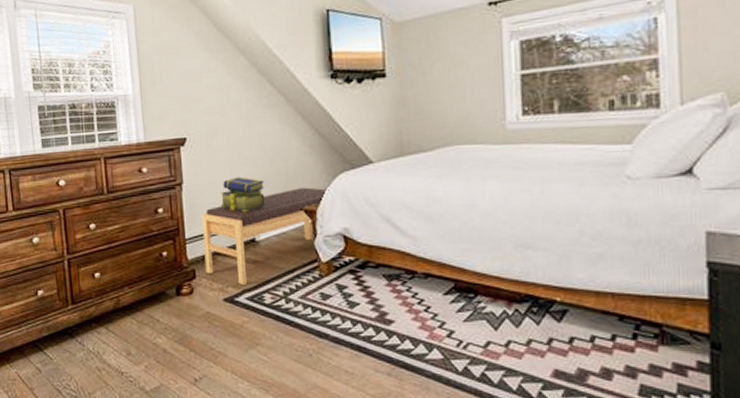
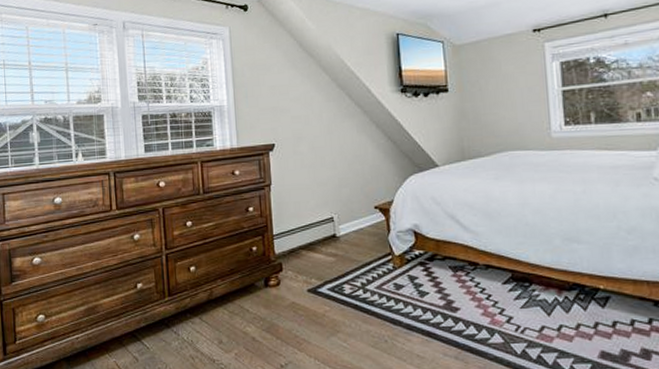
bench: present [201,187,330,286] -> none [288,188,401,278]
stack of books: present [220,177,266,213] -> none [304,178,345,211]

